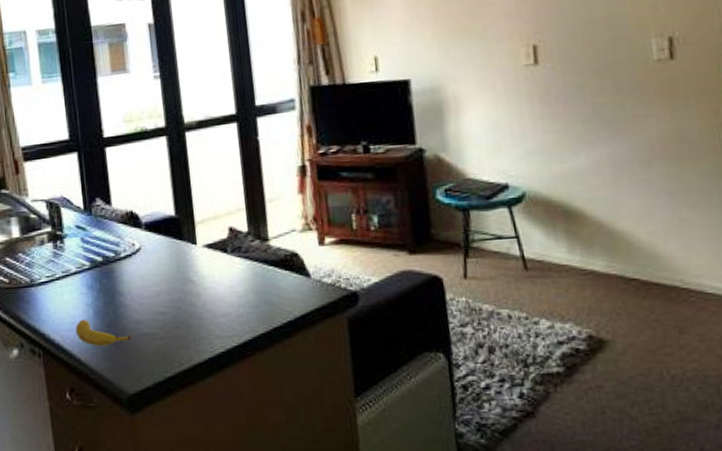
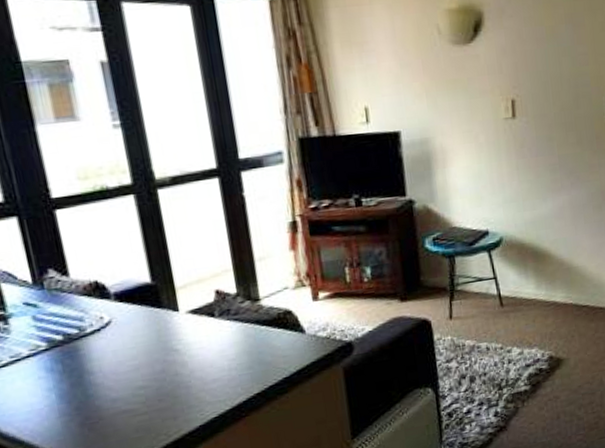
banana: present [75,319,133,347] -> none [34,405,109,433]

